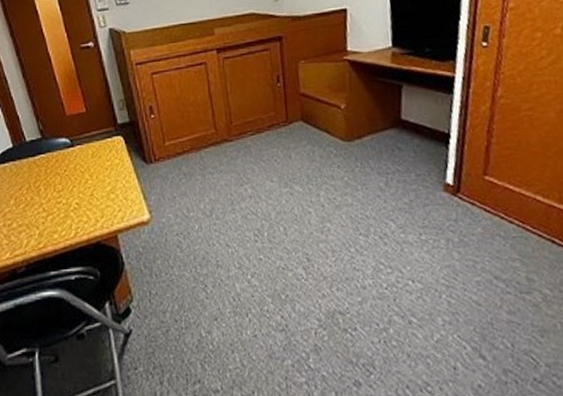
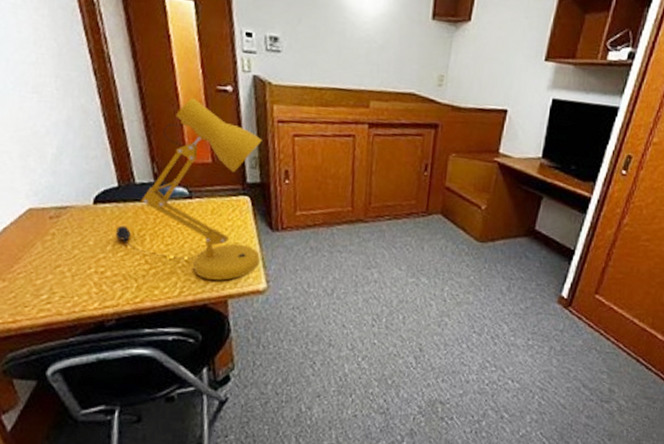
desk lamp: none [15,59,140,218] -> present [115,98,262,280]

